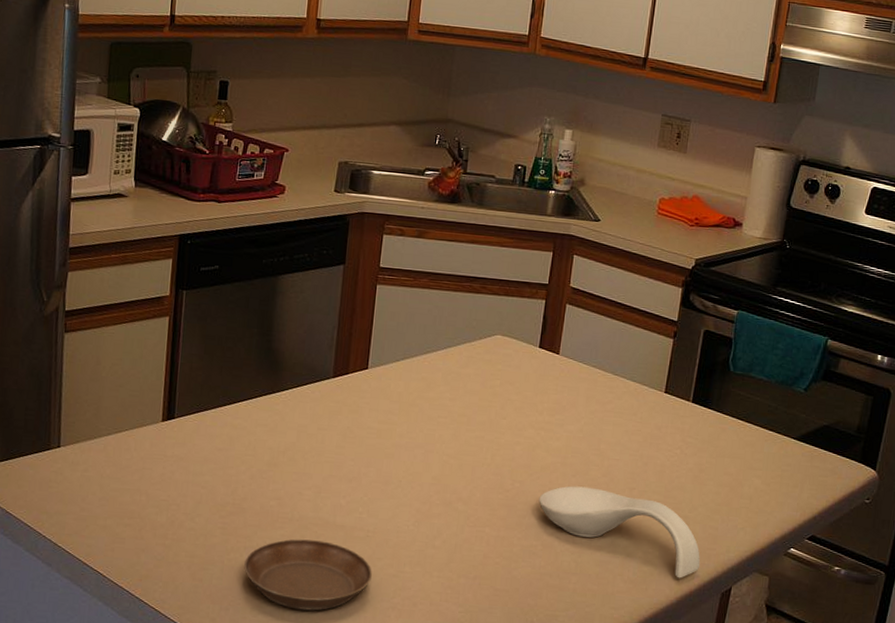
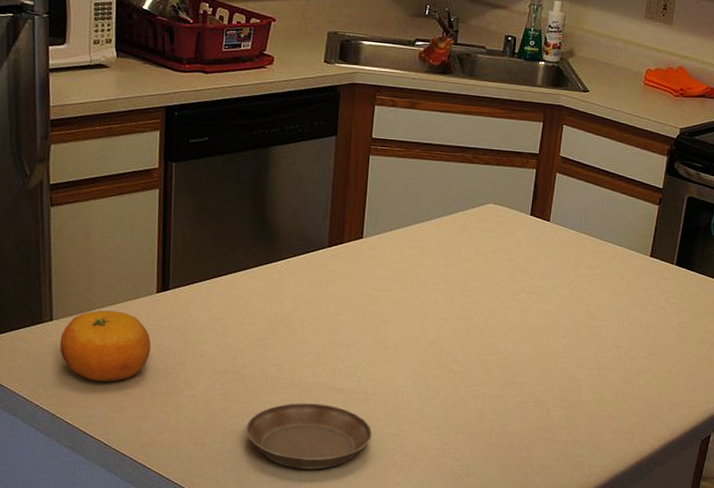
fruit: none [65,437,154,512] -> present [60,310,152,382]
spoon rest: present [538,486,701,579] -> none [531,346,683,428]

